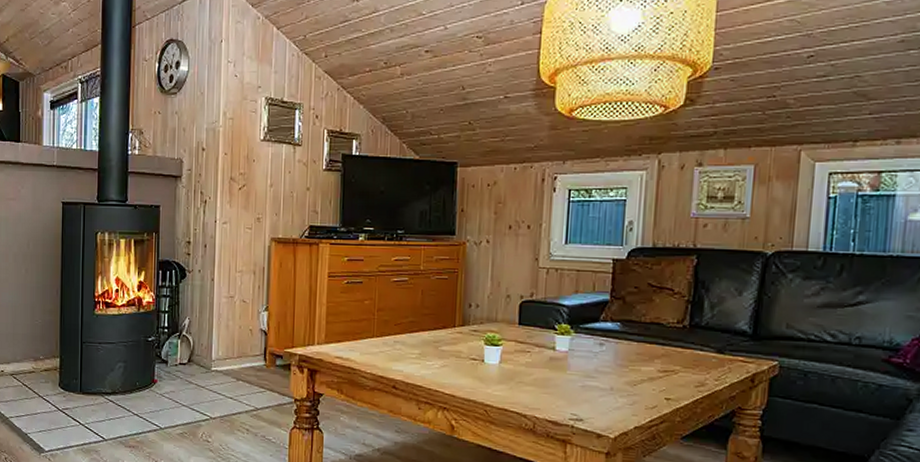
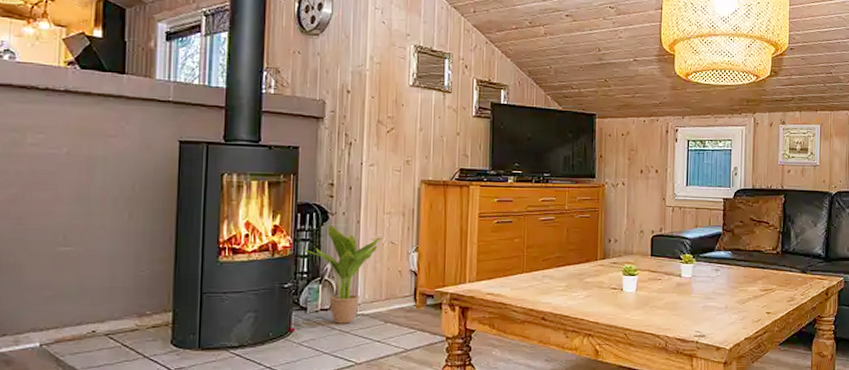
potted plant: none [163,281,233,379] -> present [302,224,381,324]

